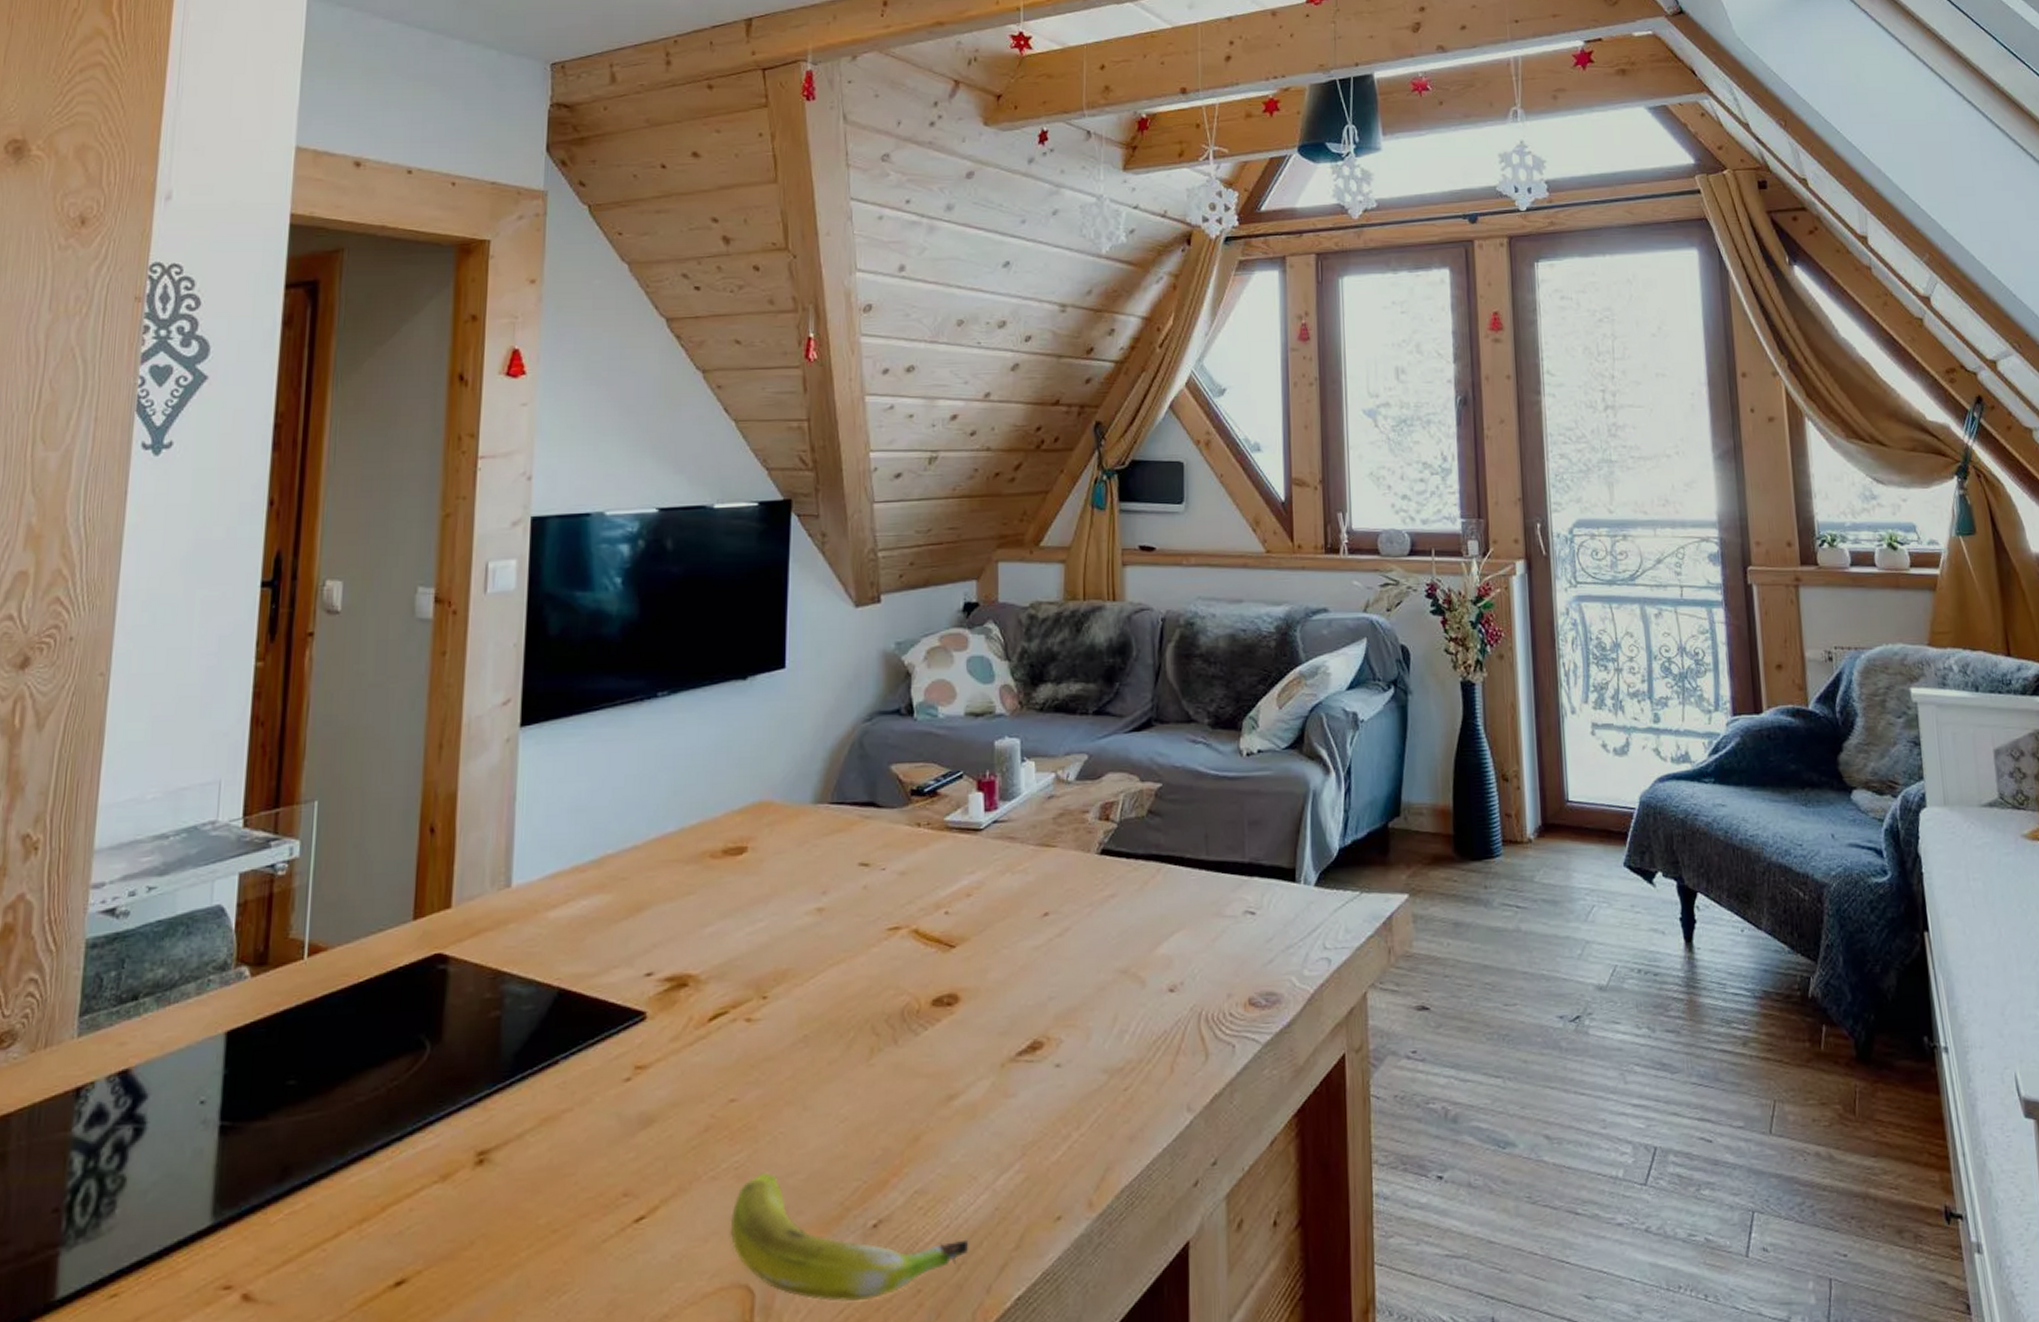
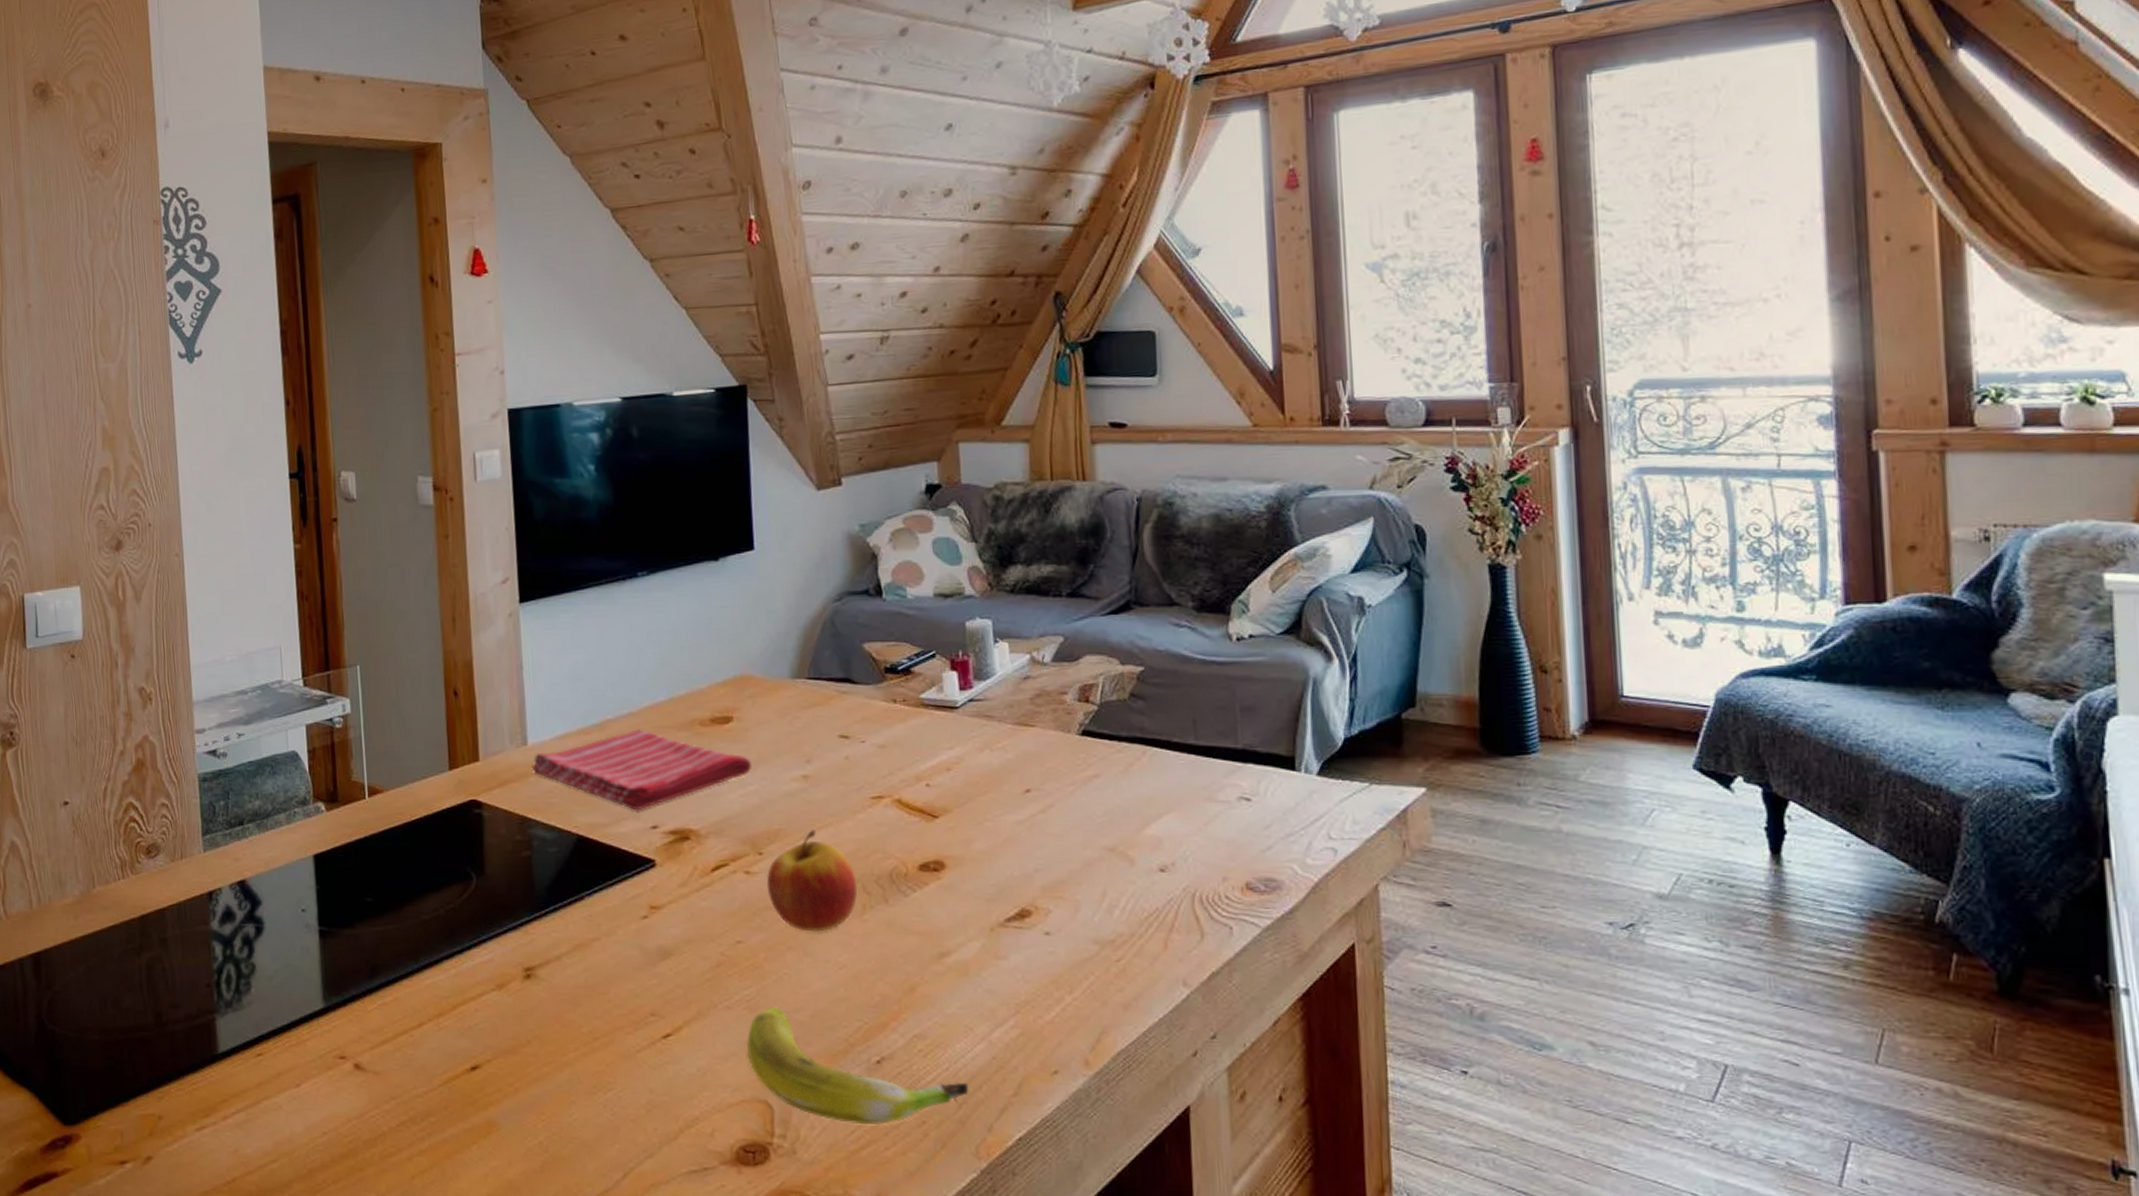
dish towel: none [513,864,763,957] -> present [531,729,751,811]
apple: none [768,968,866,1083] -> present [766,830,858,932]

